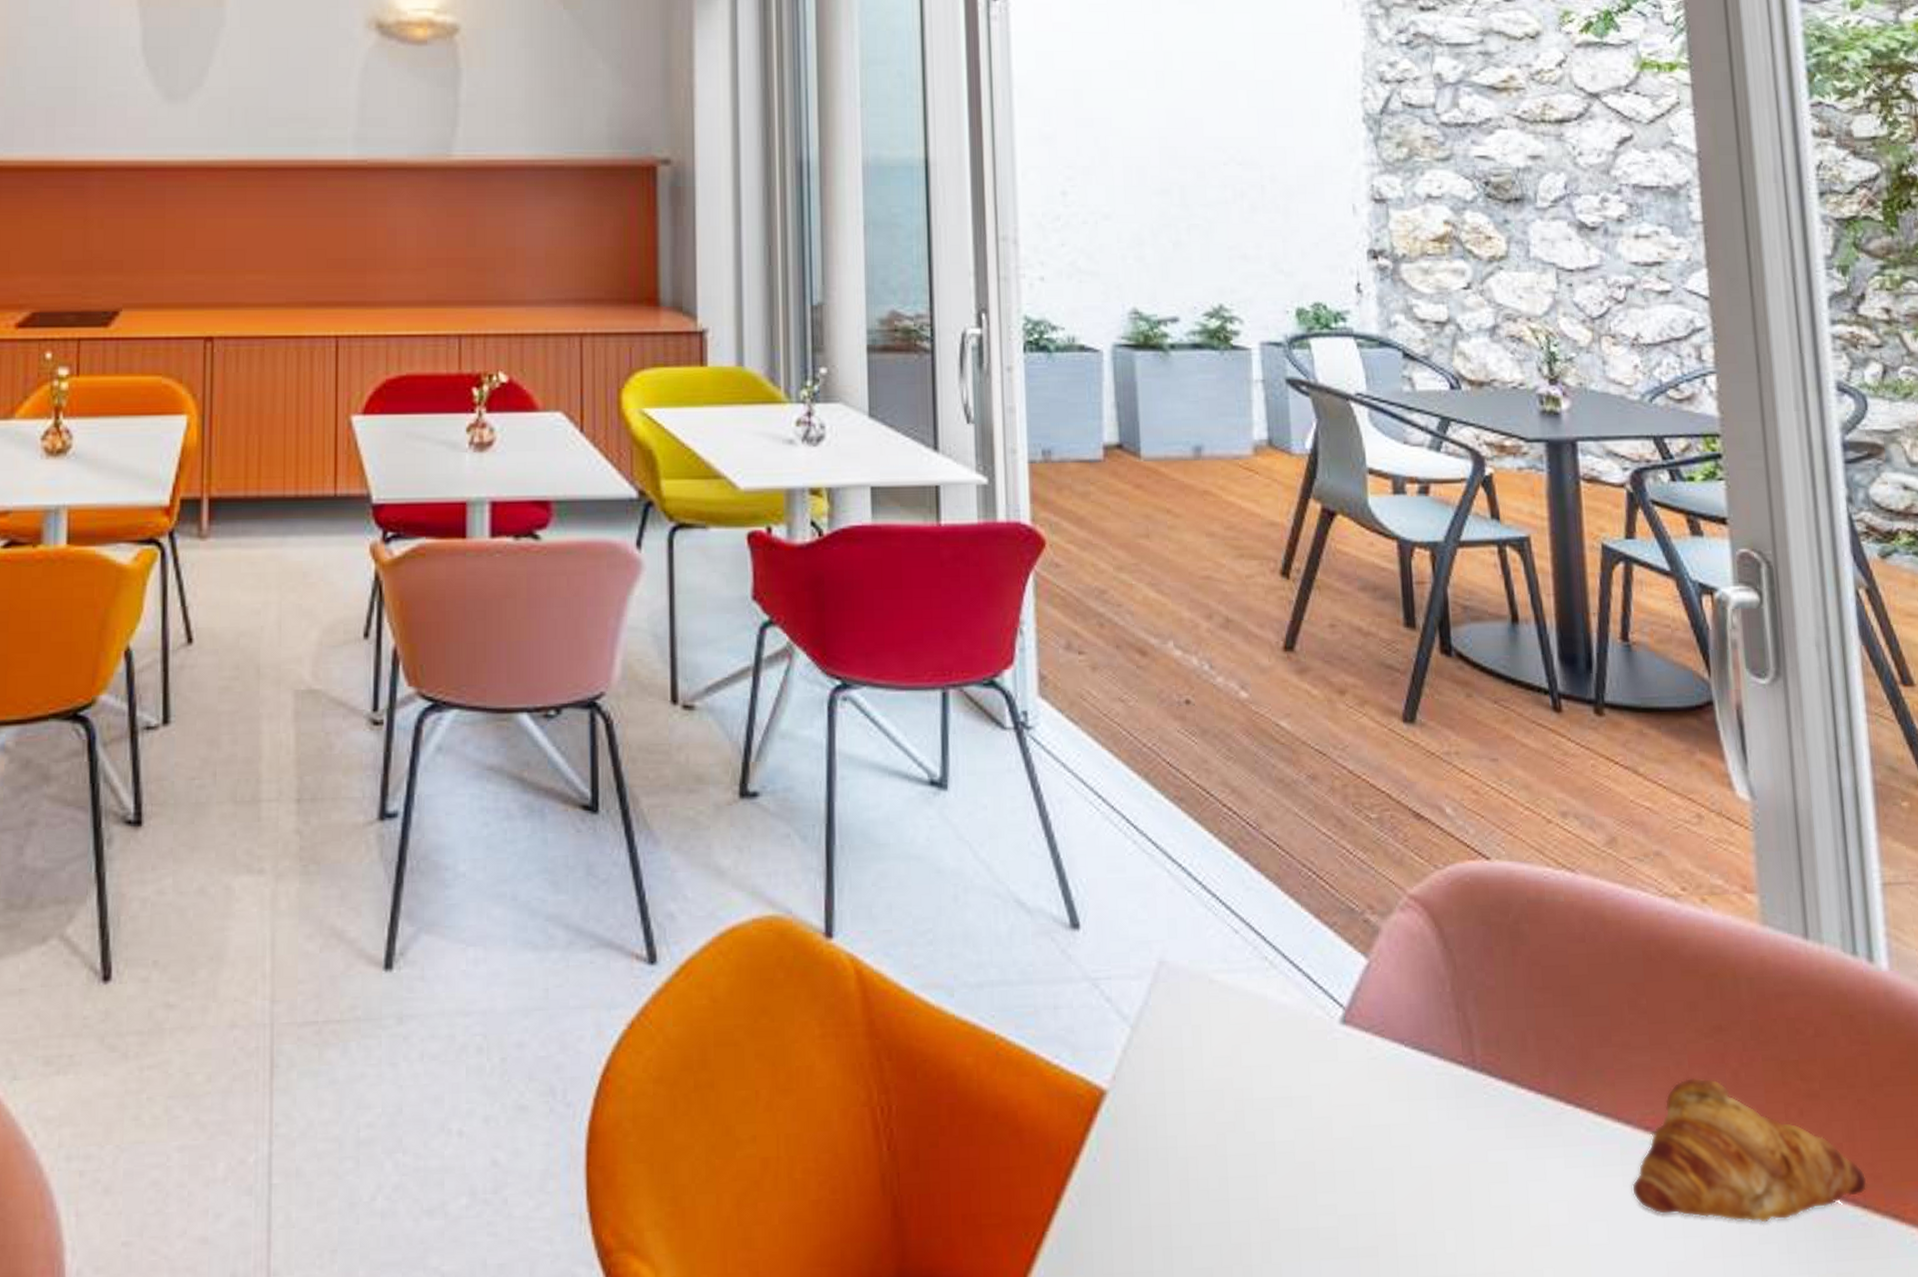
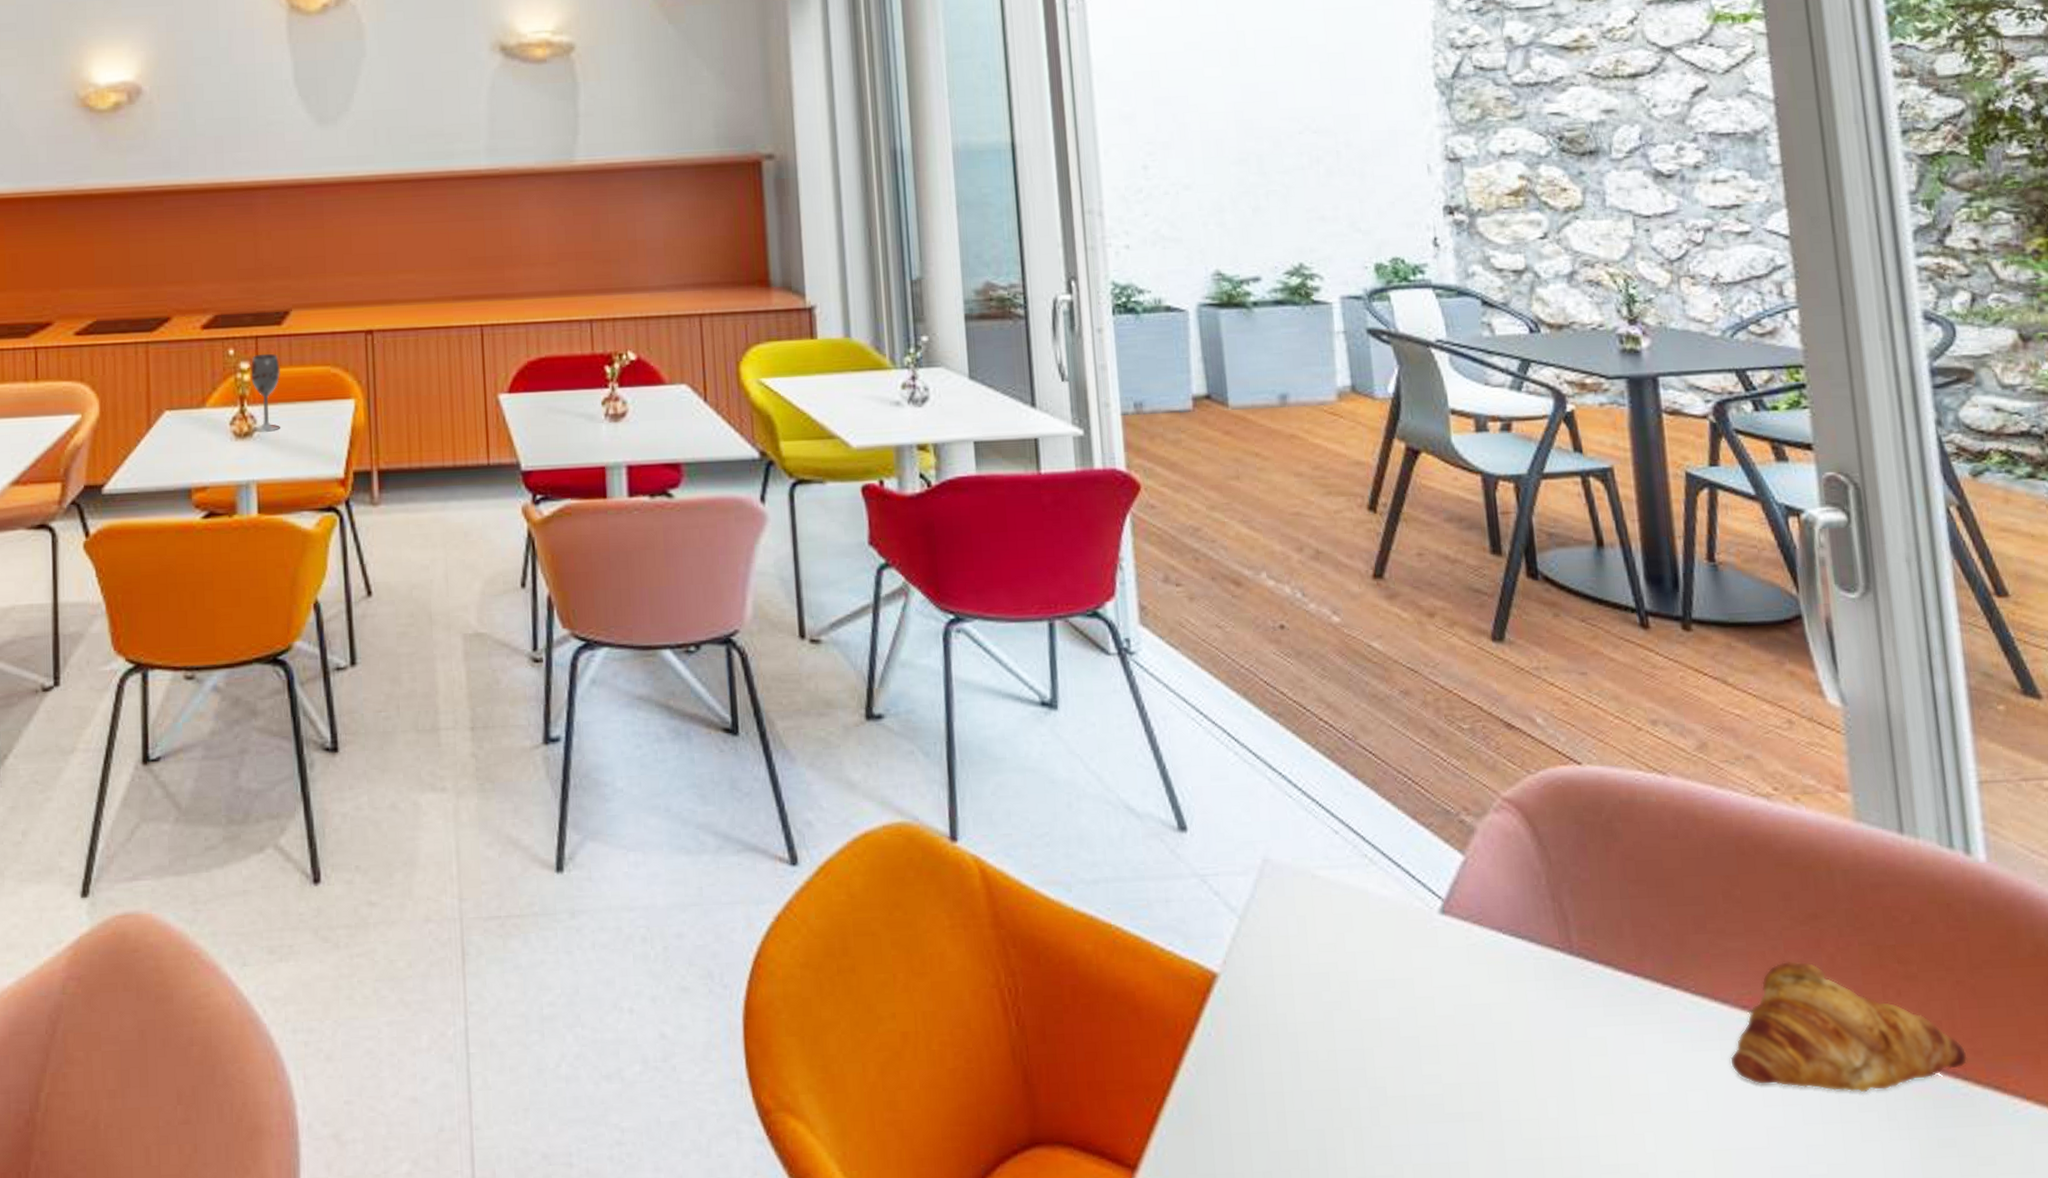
wine glass: none [67,359,105,451] -> present [250,353,281,433]

